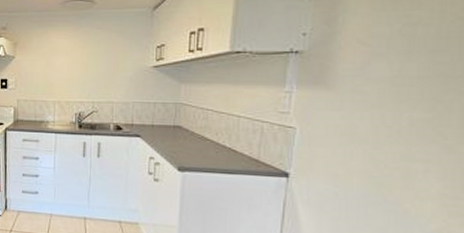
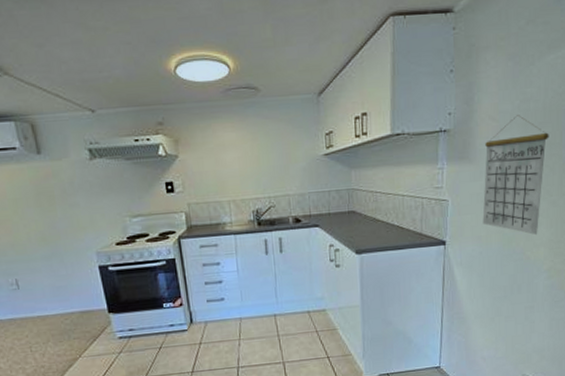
calendar: none [341,40,445,185] -> present [482,115,549,236]

